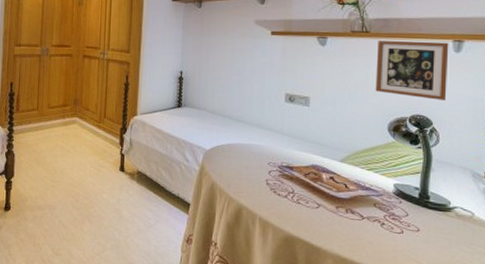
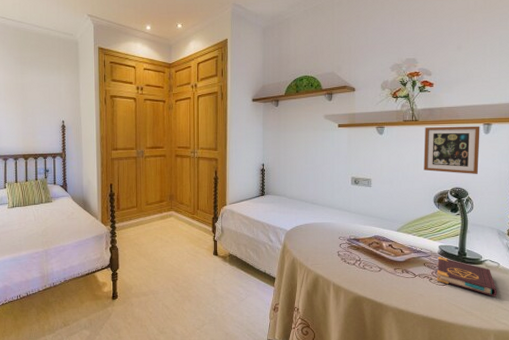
book: none [390,196,471,255] -> present [436,256,497,297]

